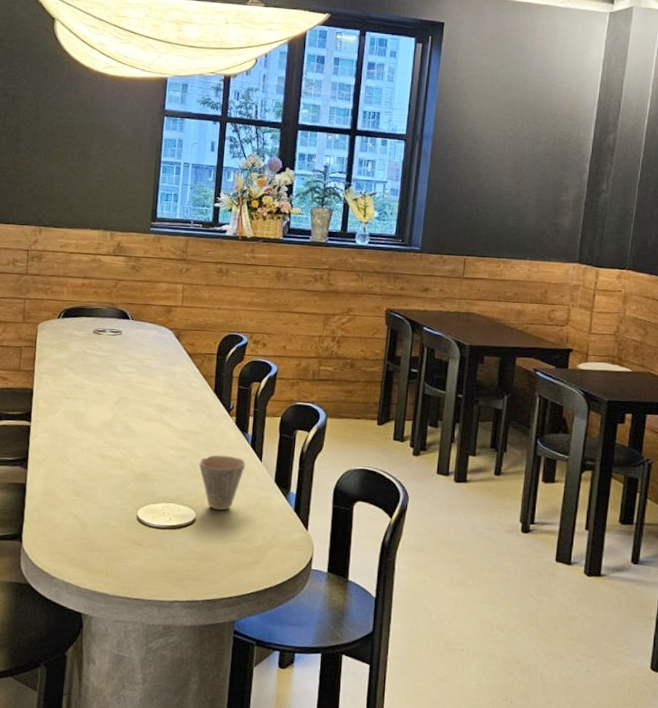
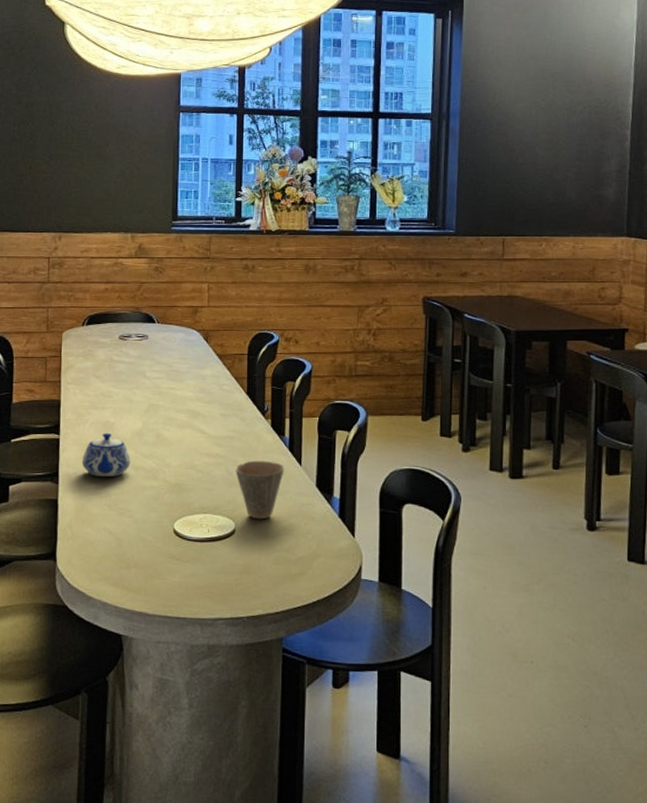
teapot: none [51,422,99,465] -> present [82,432,131,477]

